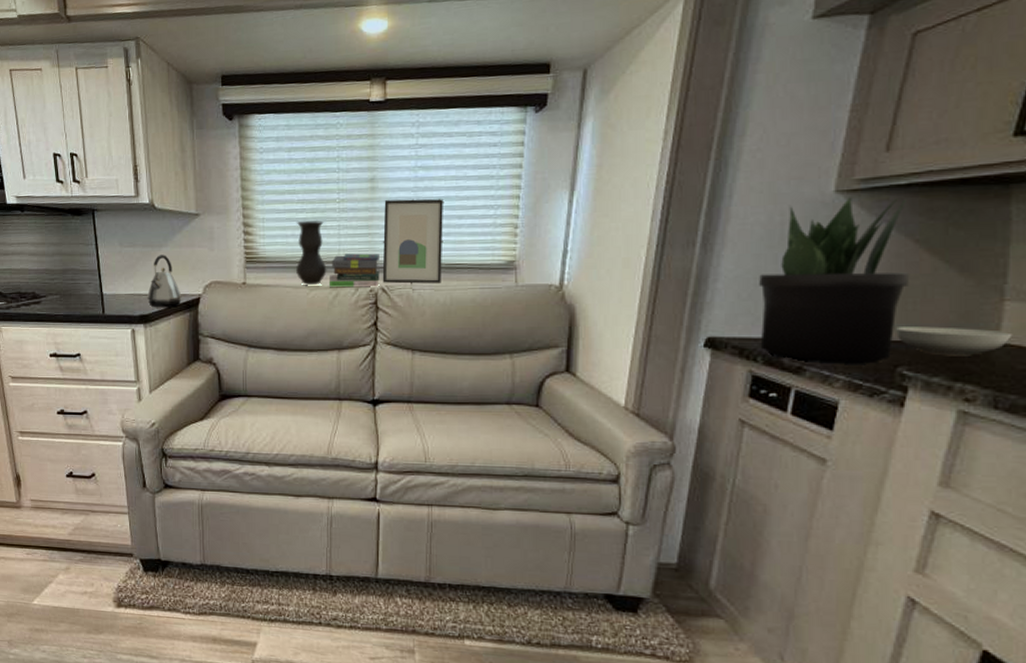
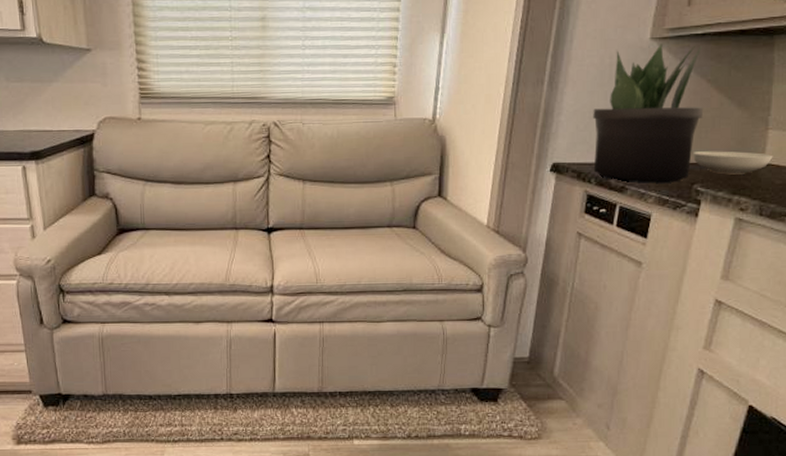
kettle: present [147,255,182,308] -> none [38,90,75,144]
vase: present [295,220,327,285] -> none [190,57,221,120]
books: present [328,253,380,288] -> none [223,89,272,123]
picture frame: present [382,199,444,285] -> none [273,38,331,119]

